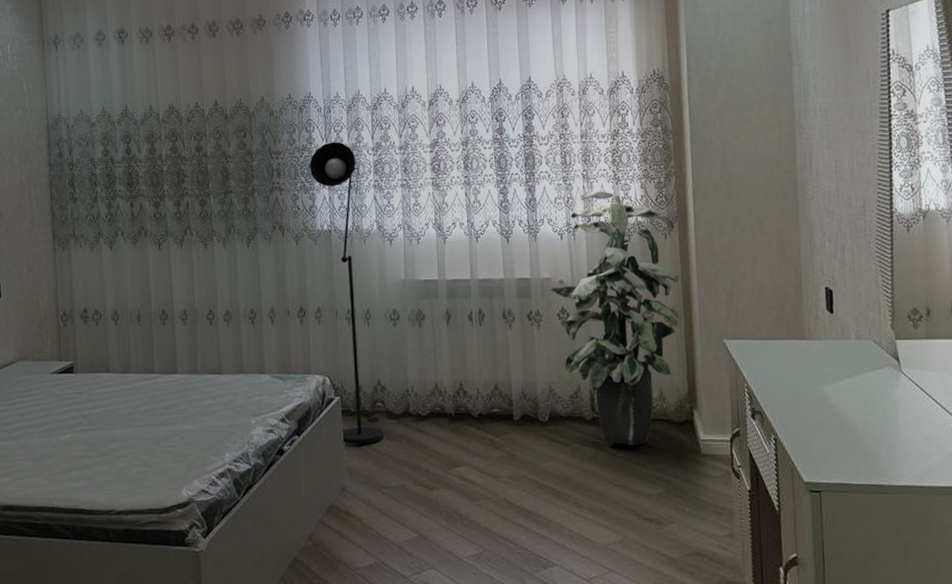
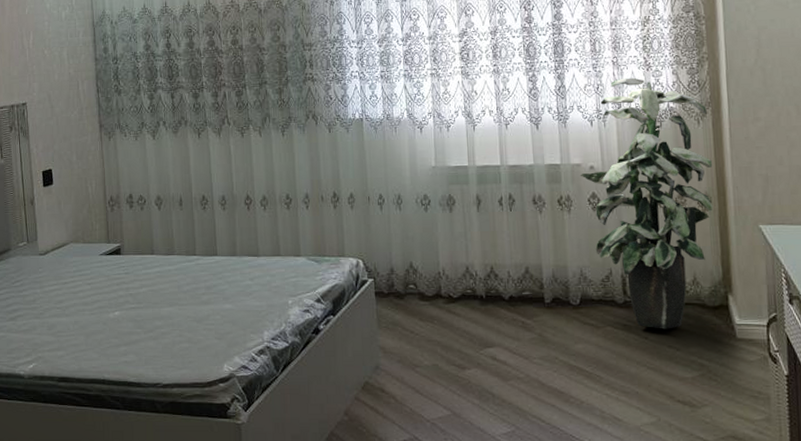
floor lamp: present [309,142,384,444] -> none [340,33,416,324]

